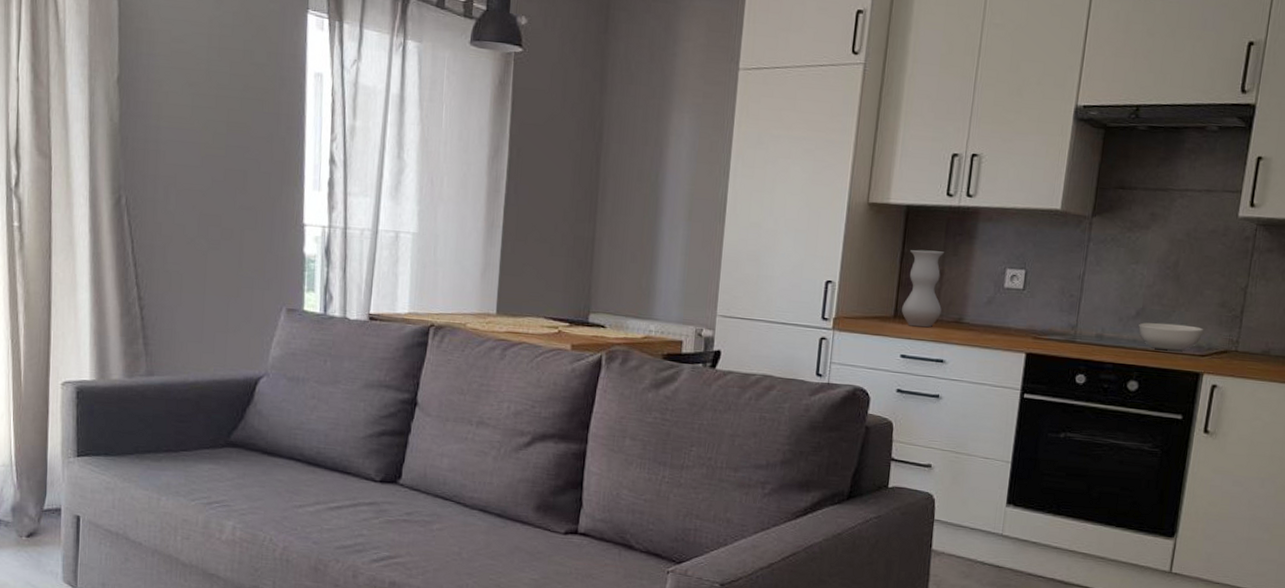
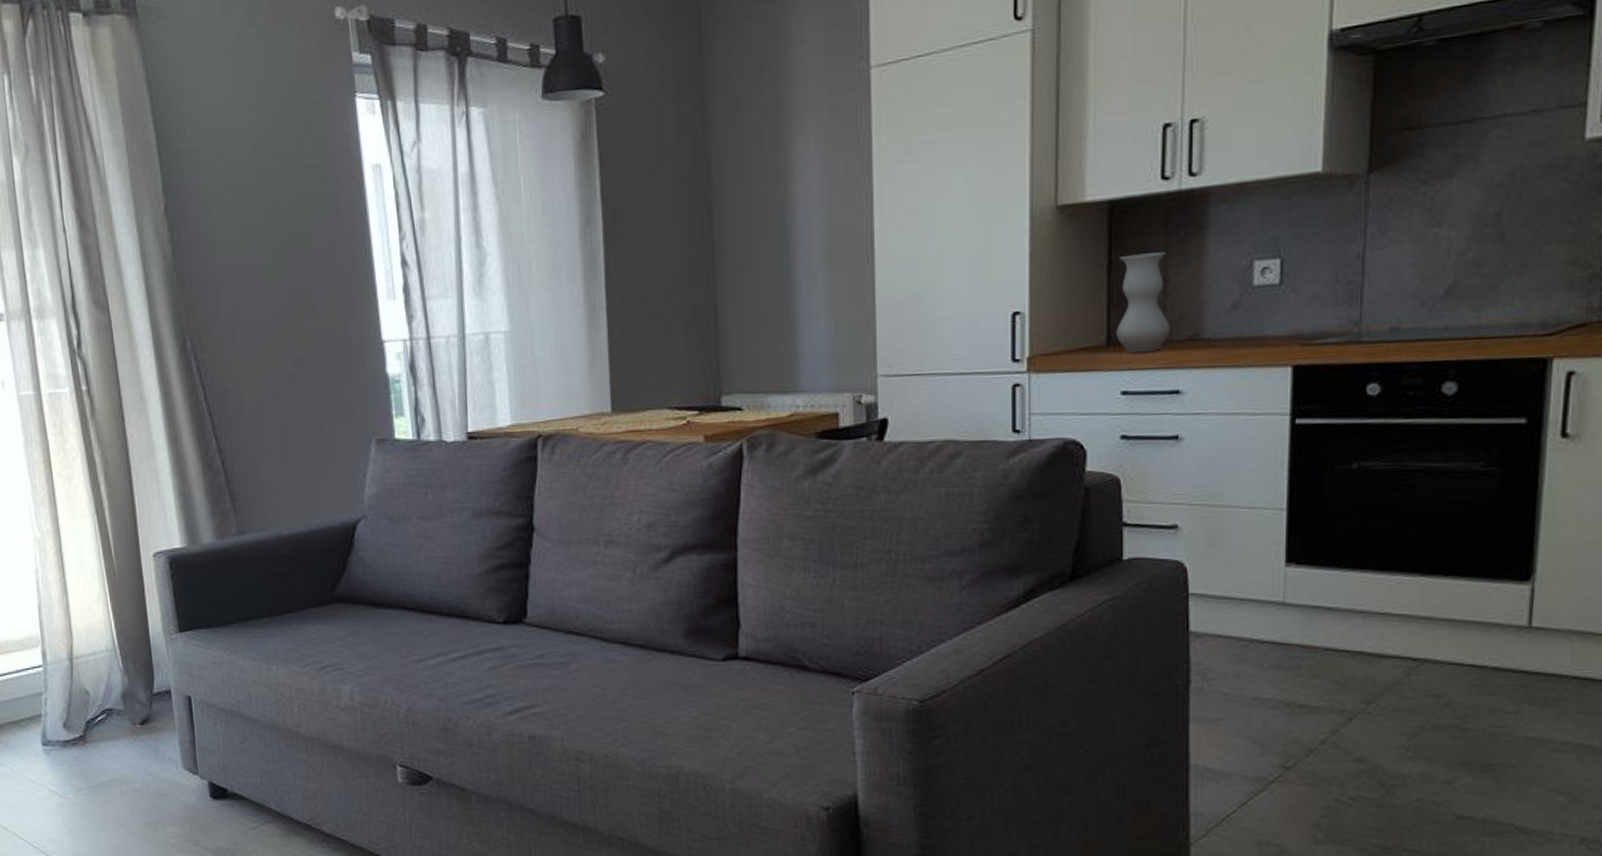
bowl: present [1138,322,1204,352] -> none [1450,296,1548,336]

